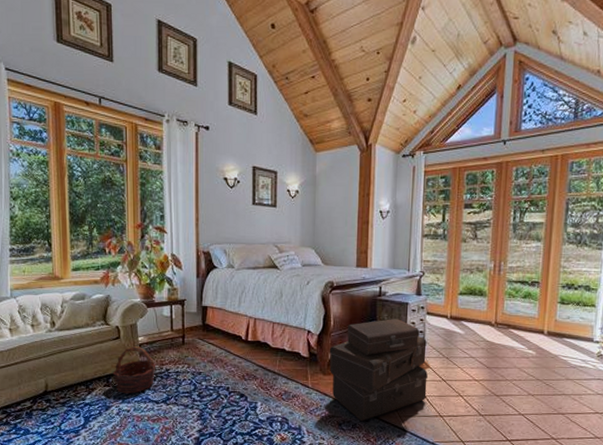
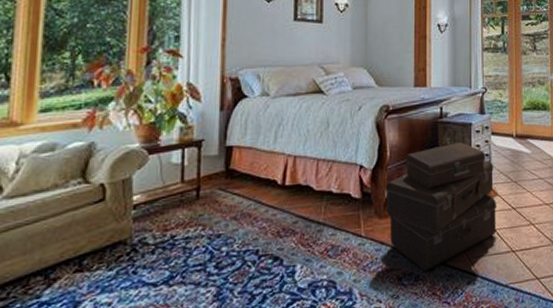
basket: present [113,346,156,394] -> none [89,209,157,279]

